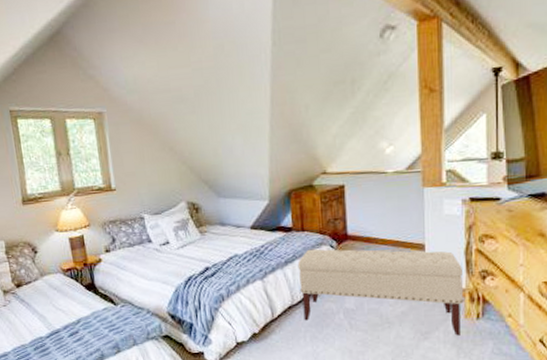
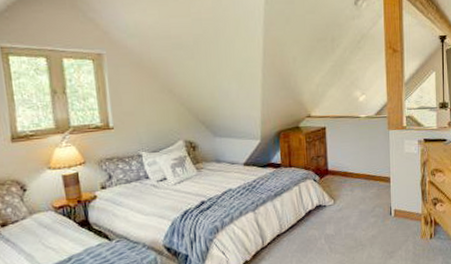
bench: present [297,248,464,336] -> none [285,182,421,253]

